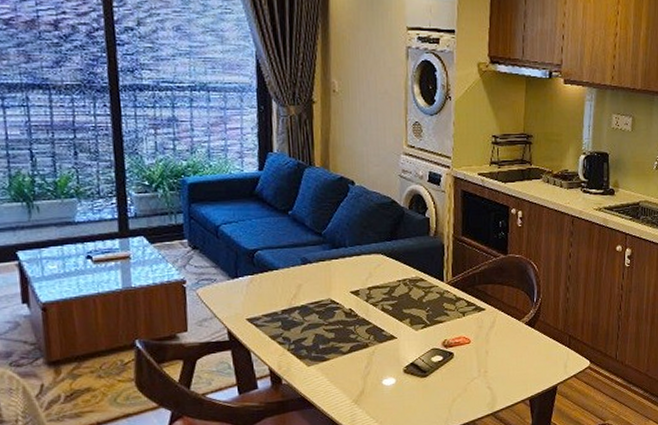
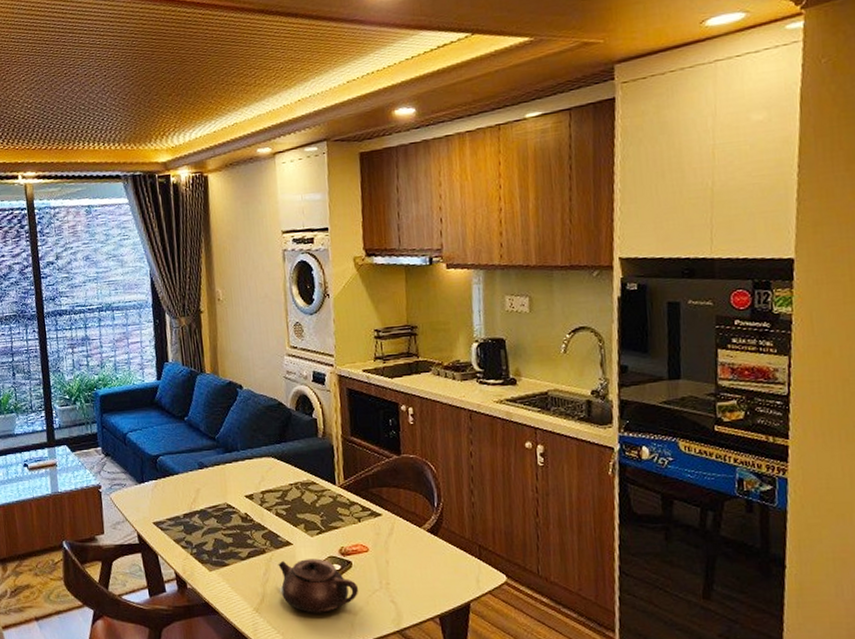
teapot: none [380,351,459,402] -> present [278,558,359,613]

